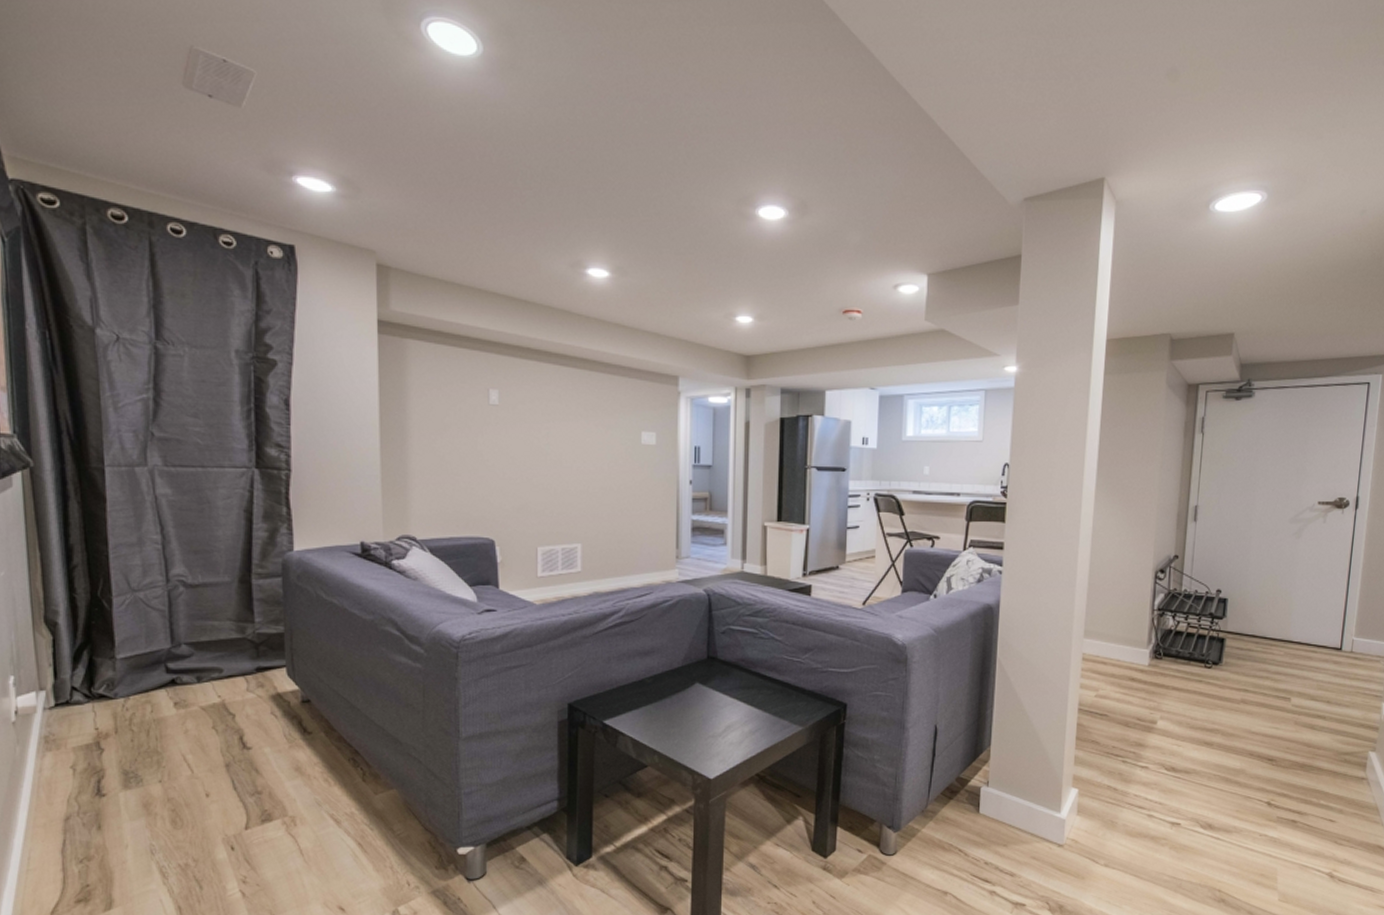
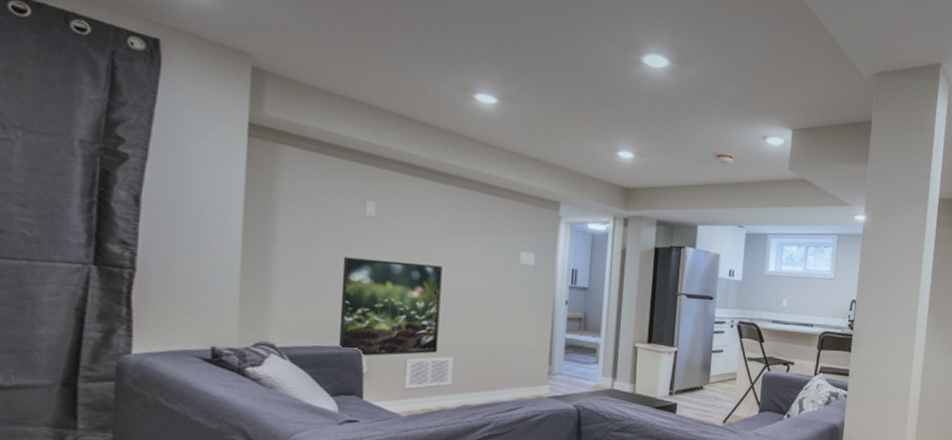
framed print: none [472,447,566,547] -> present [338,257,442,357]

